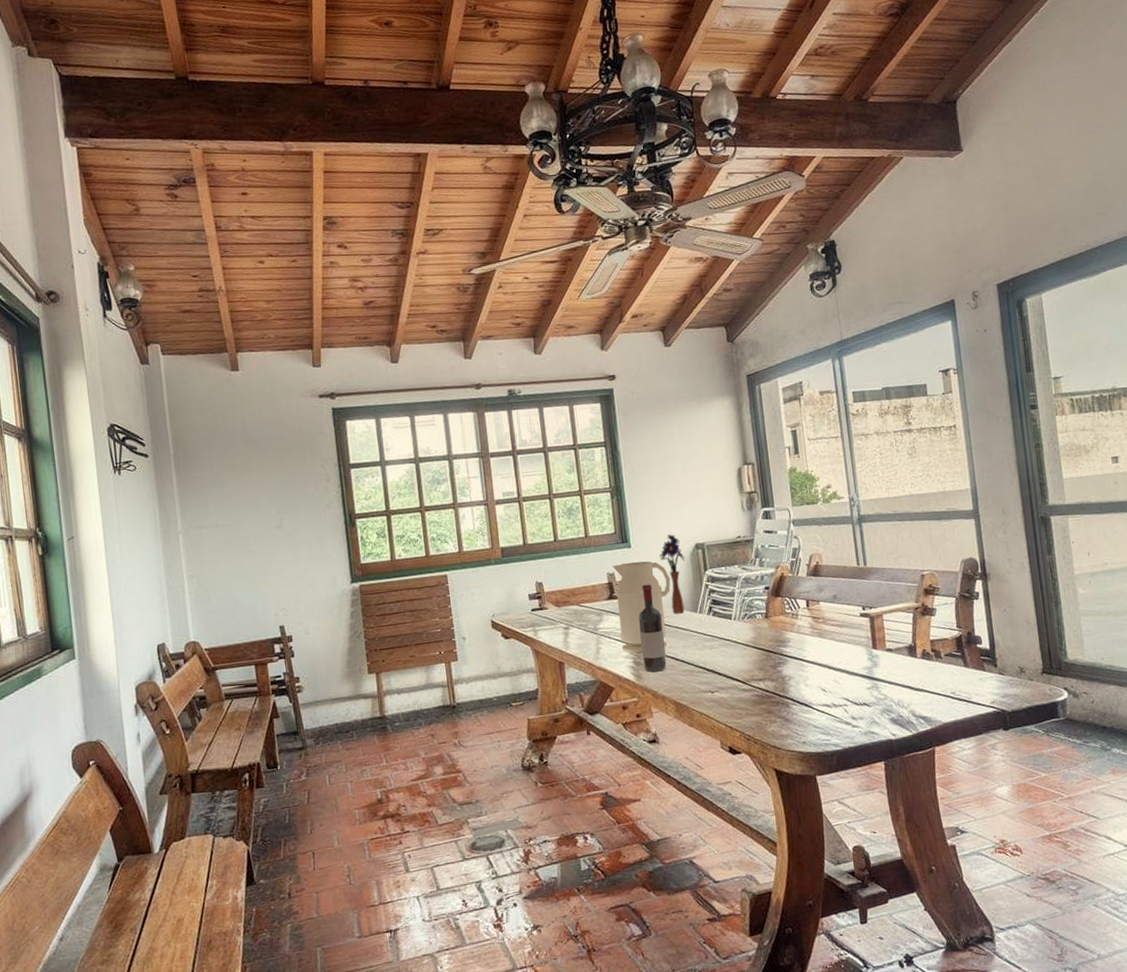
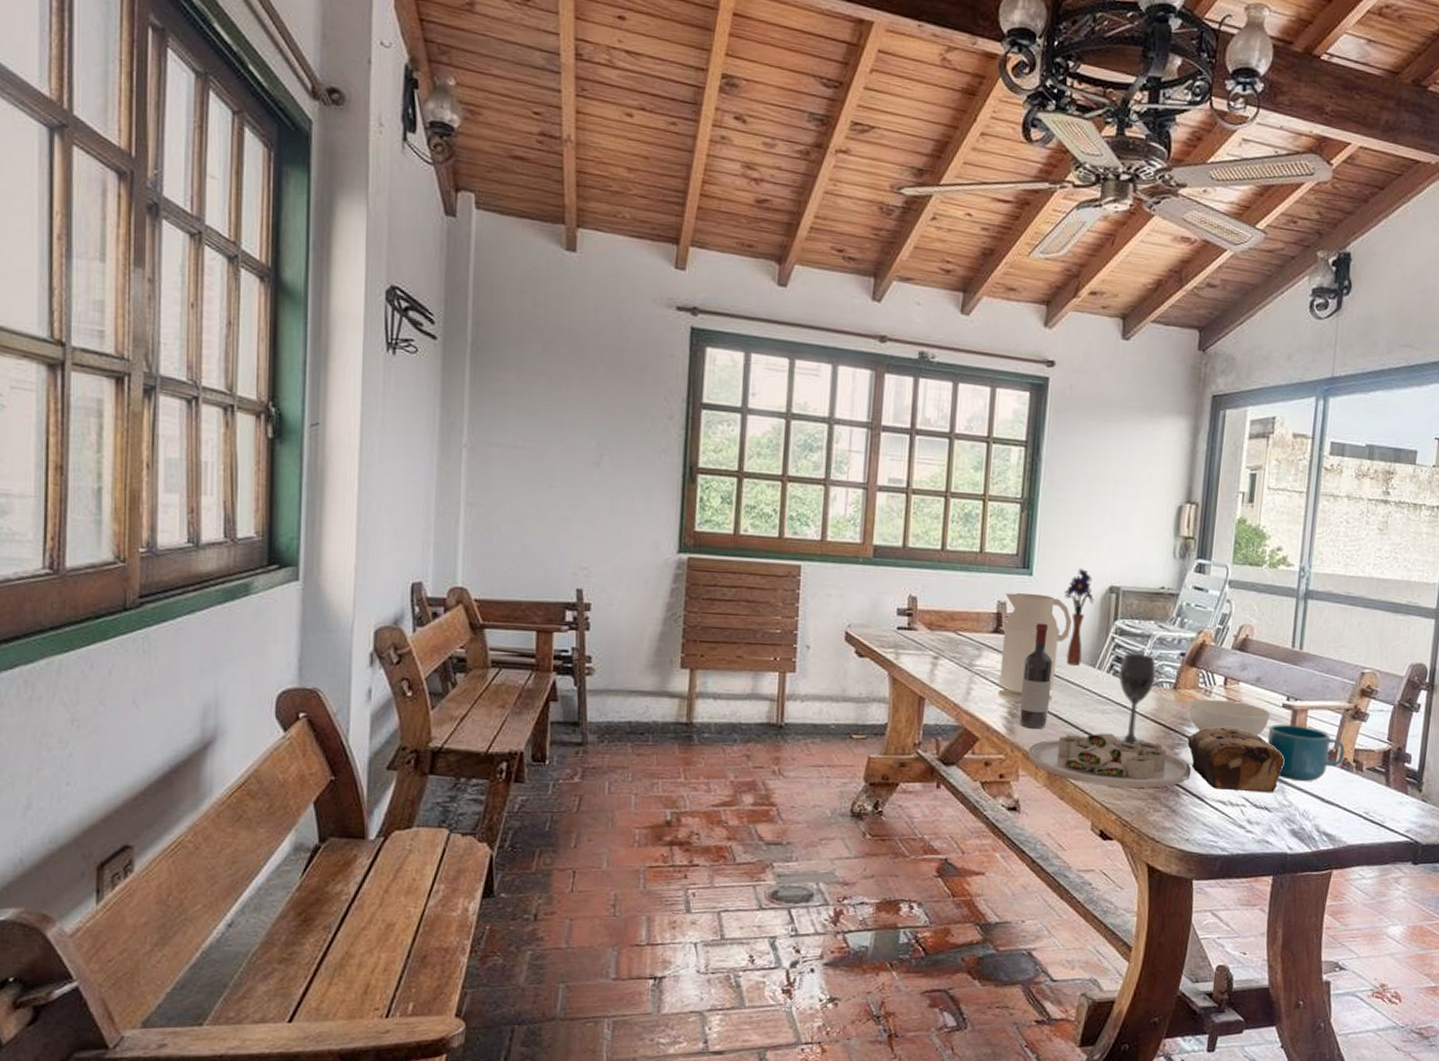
platter: none [656,664,795,710] -> present [1027,733,1192,788]
wine glass: none [717,594,752,671] -> present [1117,653,1156,746]
bowl: none [780,619,852,649] -> present [1188,699,1271,735]
bread loaf: none [786,640,872,695] -> present [1187,727,1284,792]
cup: none [852,629,923,677] -> present [1267,724,1346,782]

